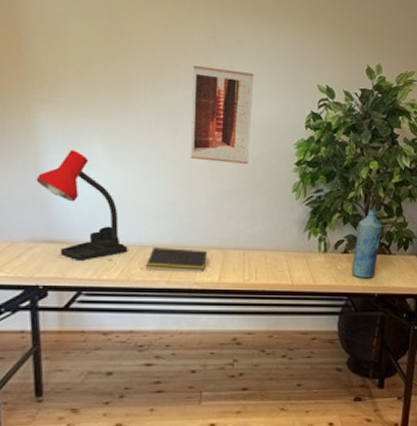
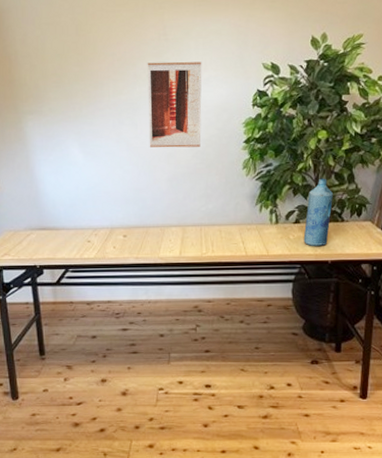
desk lamp: present [36,150,128,262] -> none [29,150,102,244]
notepad: present [145,247,208,273] -> none [117,228,169,249]

